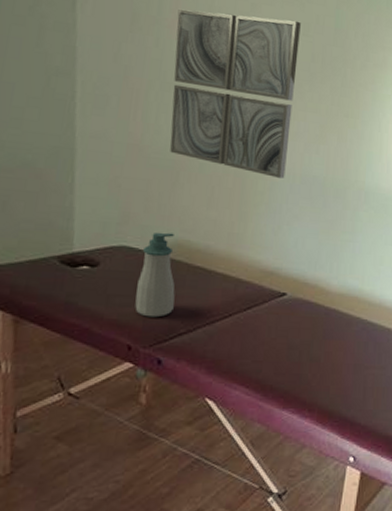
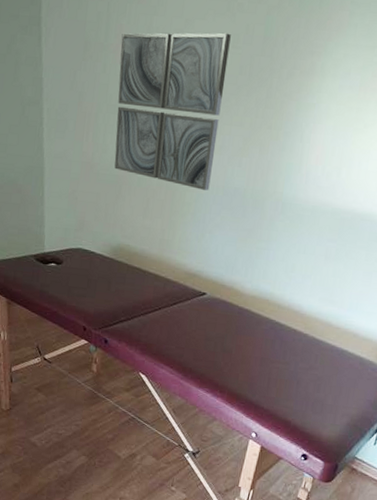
soap bottle: present [135,232,175,318] -> none [88,237,118,307]

